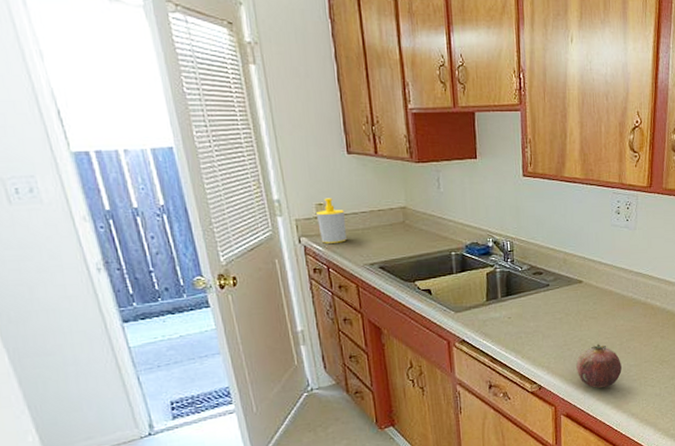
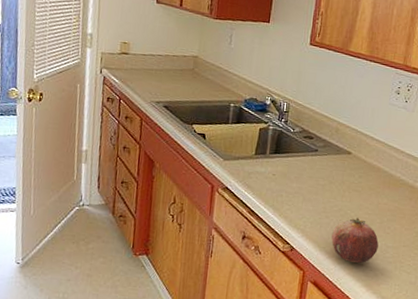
soap bottle: present [317,198,347,244] -> none [119,38,143,79]

